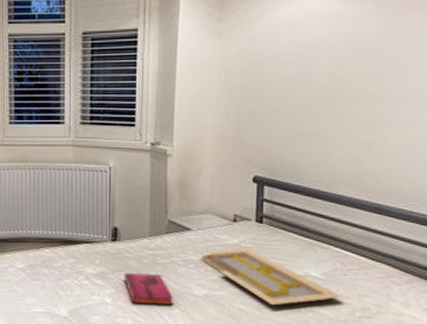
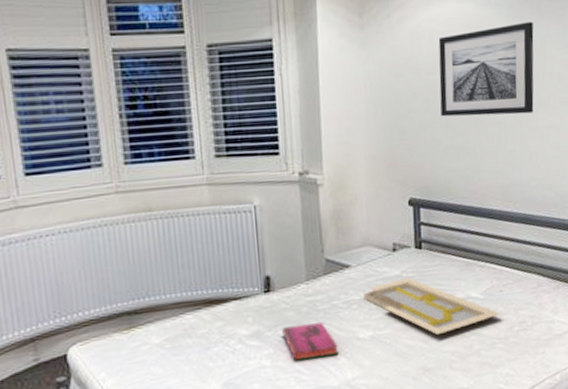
wall art: none [293,17,403,106] -> present [438,21,534,117]

